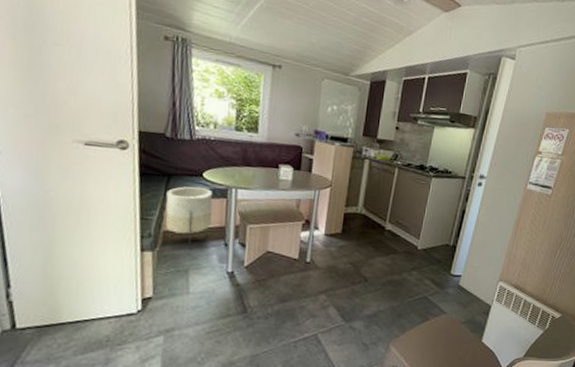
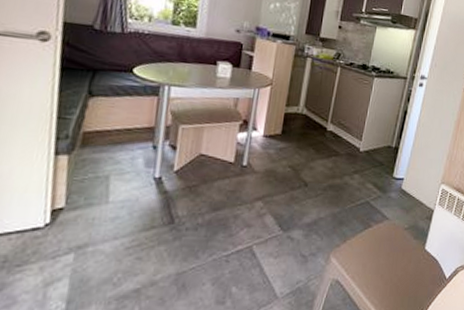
planter: present [165,186,213,250] -> none [86,83,143,153]

